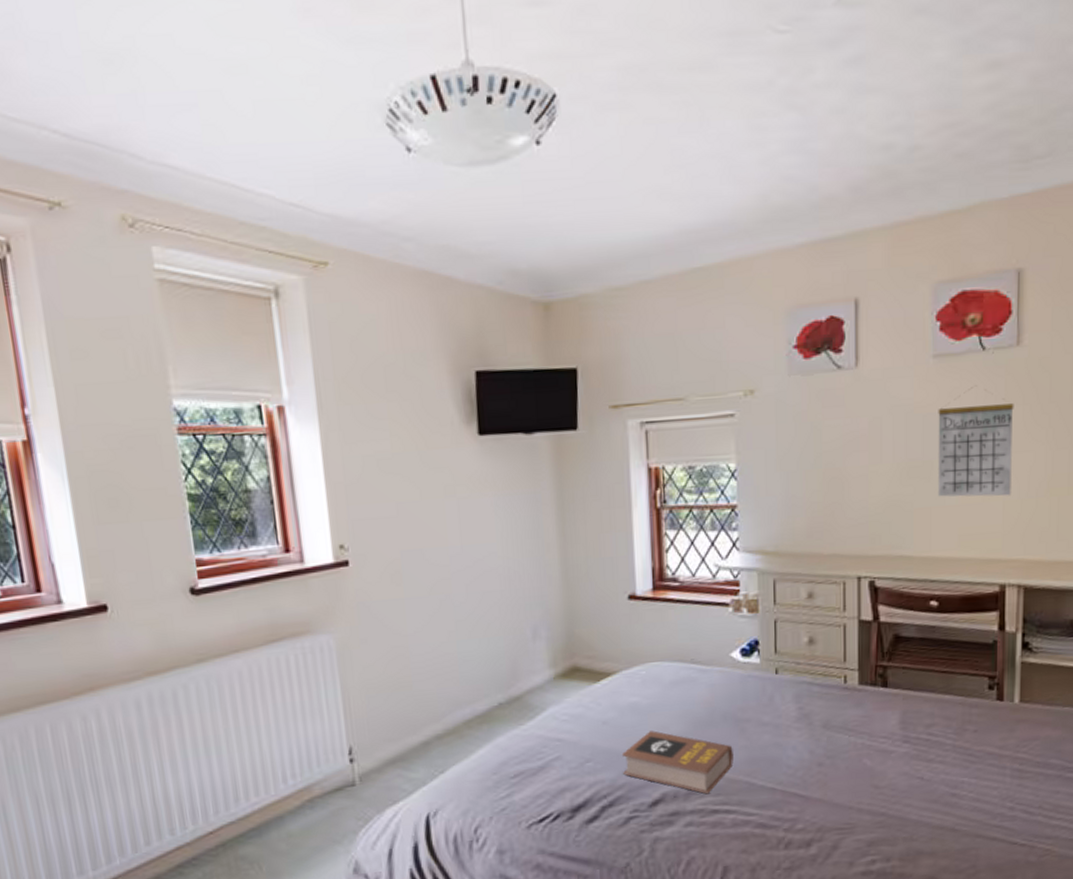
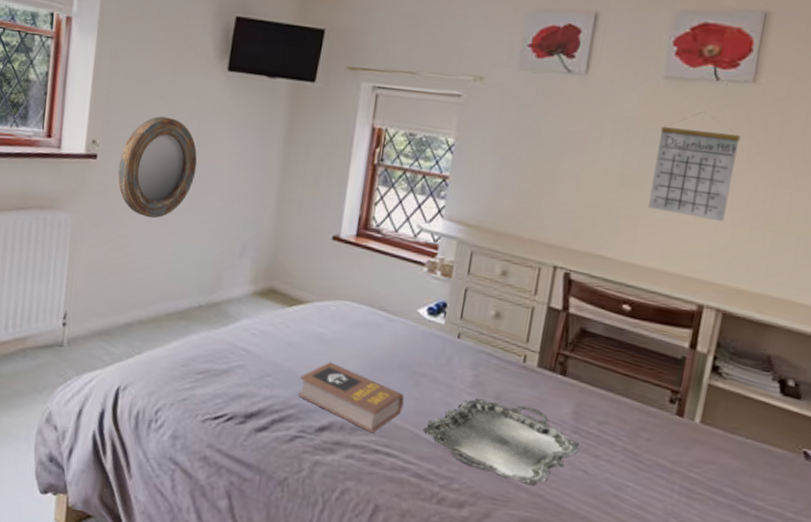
home mirror: none [375,501,466,620] -> present [118,116,198,219]
serving tray: none [757,727,912,807] -> present [423,397,580,486]

